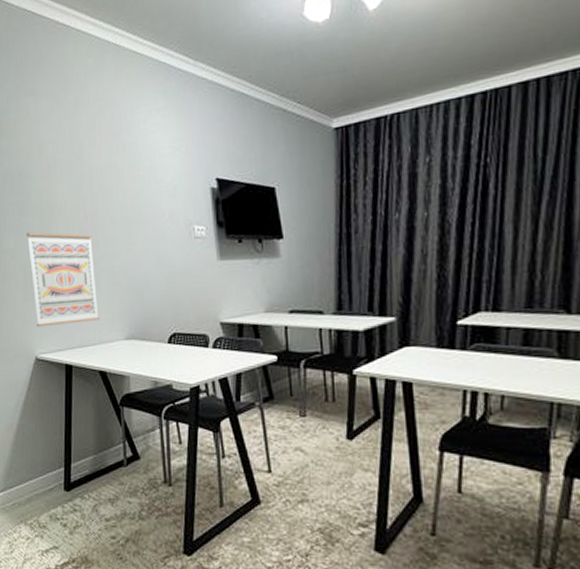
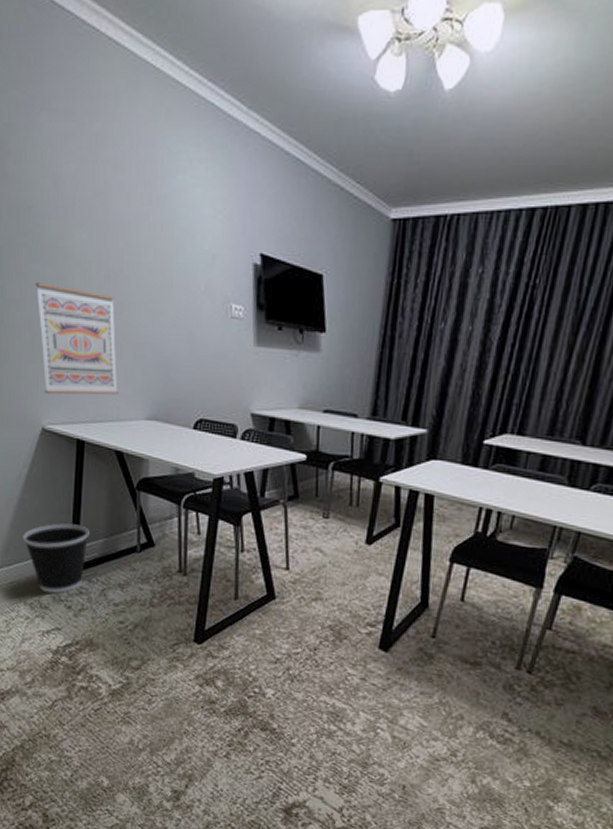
wastebasket: none [22,444,80,513] -> present [23,523,90,594]

